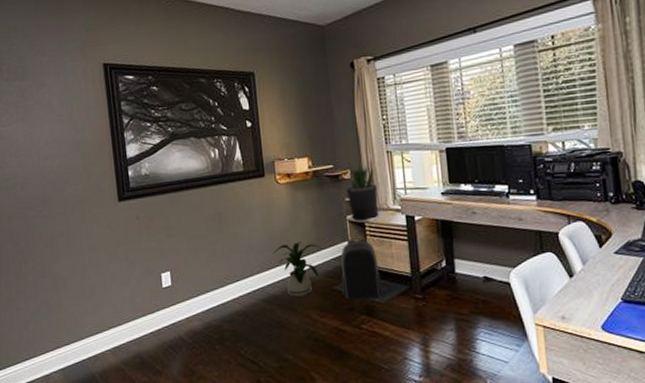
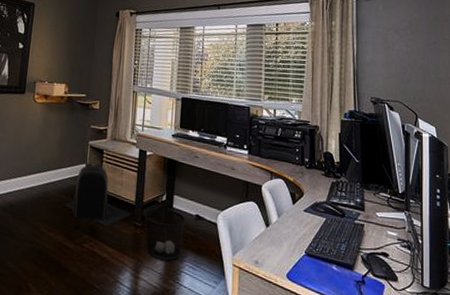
house plant: present [273,241,321,298] -> none [18,157,62,209]
planter: present [345,164,378,220] -> none [92,96,120,148]
waste bin: none [423,275,473,331] -> present [144,208,185,262]

